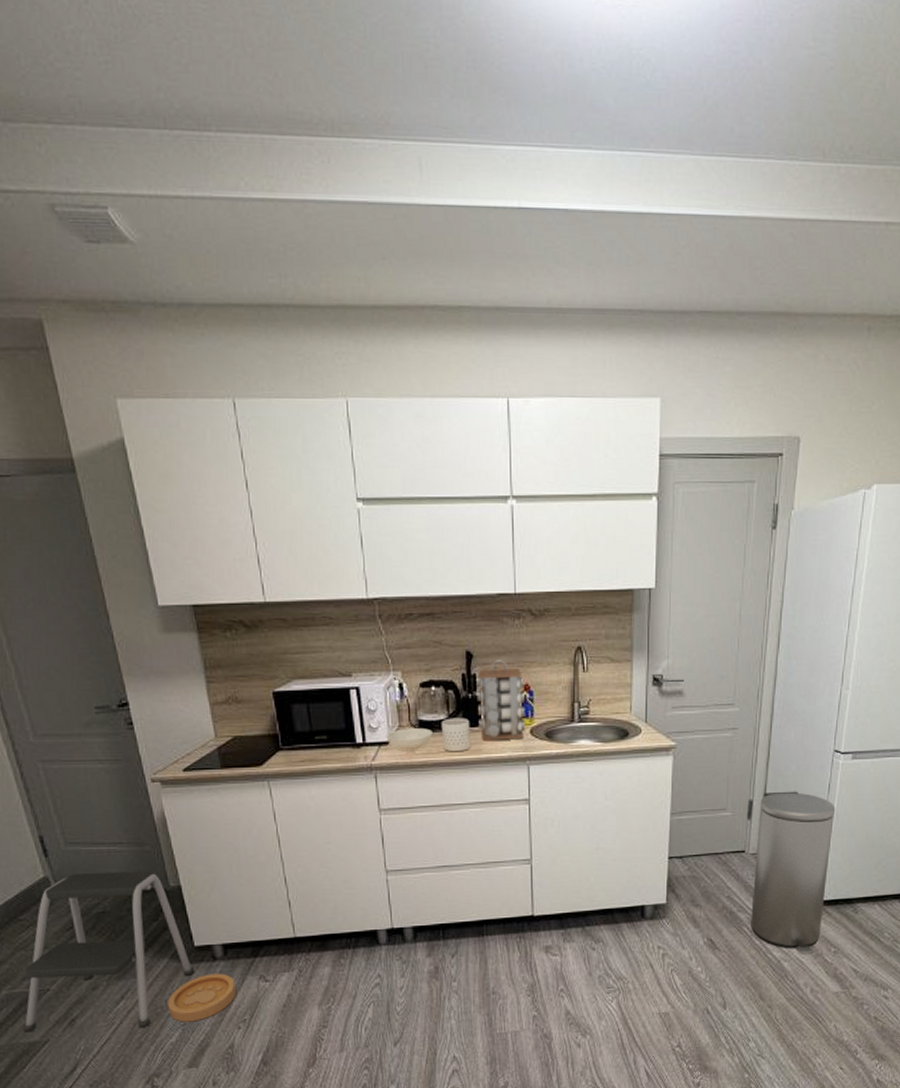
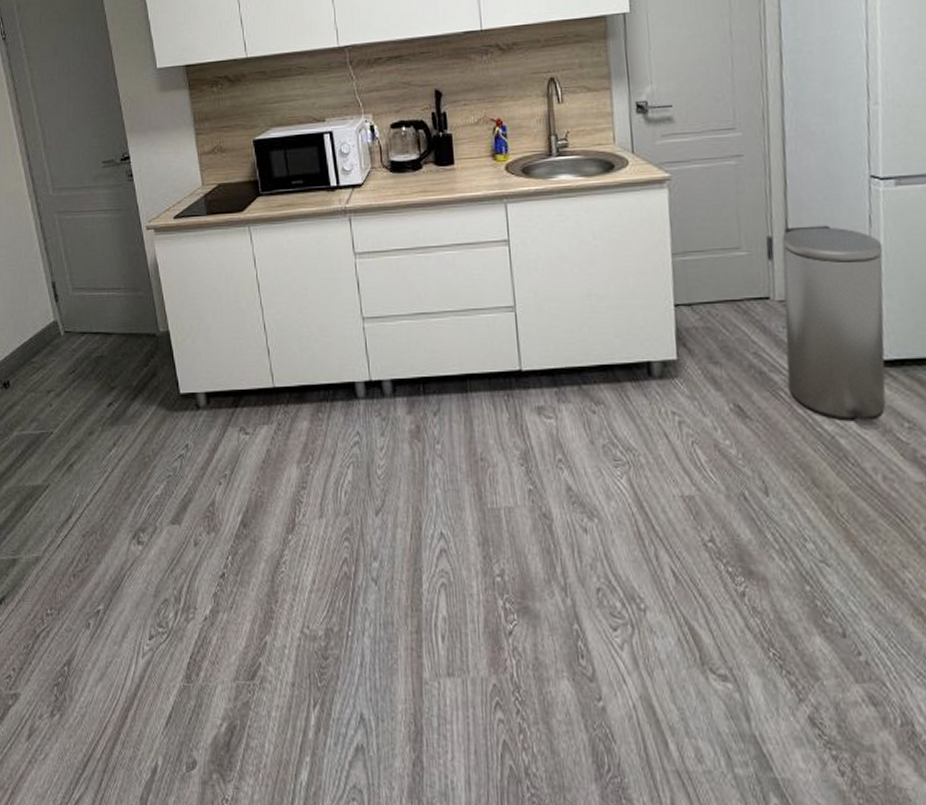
step stool: present [23,870,195,1033] -> none [28,316,180,478]
pet bowl: present [167,973,237,1022] -> none [154,423,218,474]
bowl: present [386,728,433,752] -> none [359,169,405,194]
mug: present [441,717,471,752] -> none [413,156,444,193]
spice rack: present [476,660,525,740] -> none [446,96,500,179]

